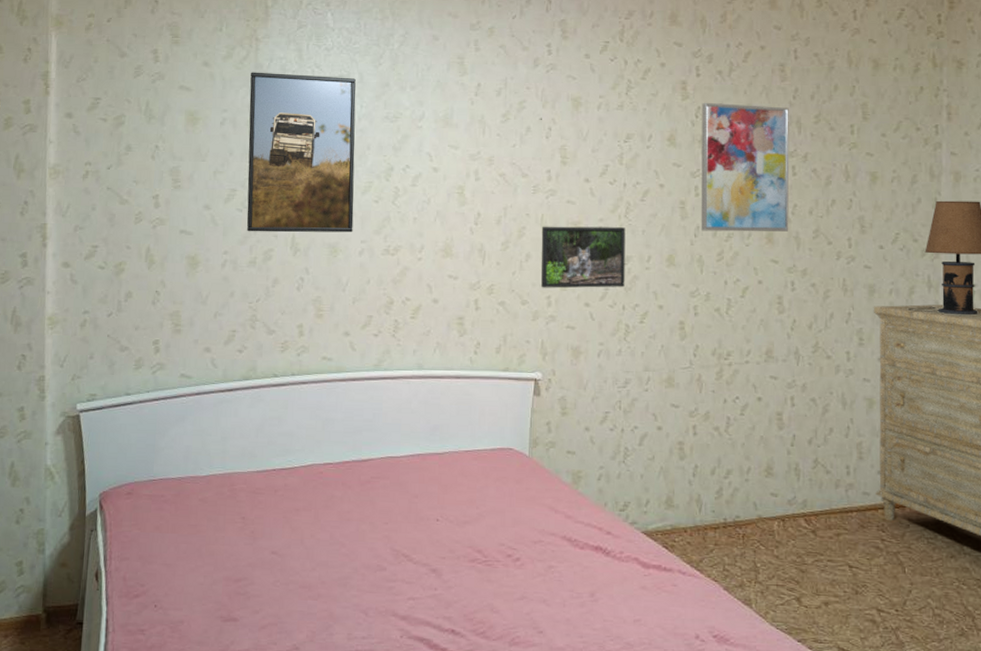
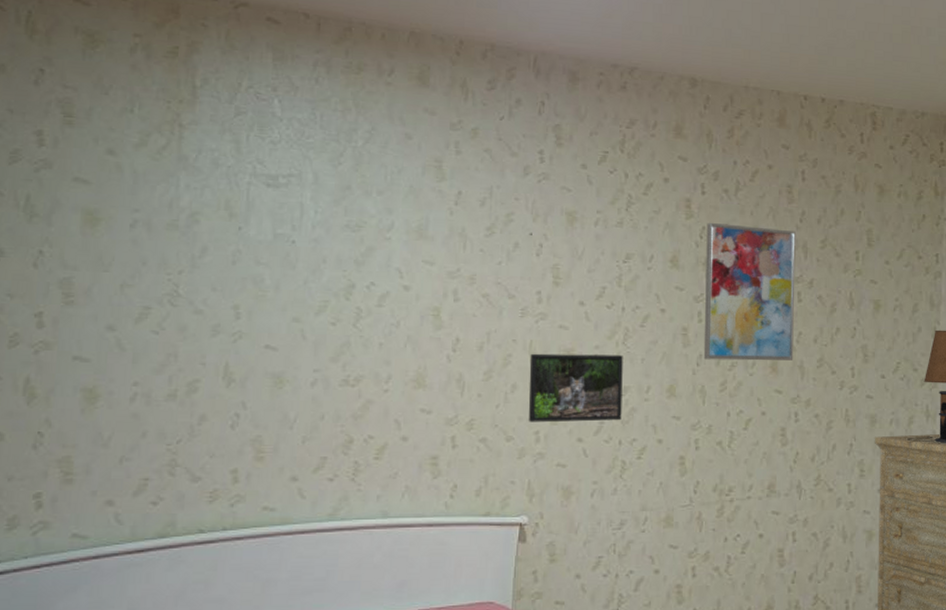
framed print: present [246,72,356,233] -> none [164,164,310,360]

